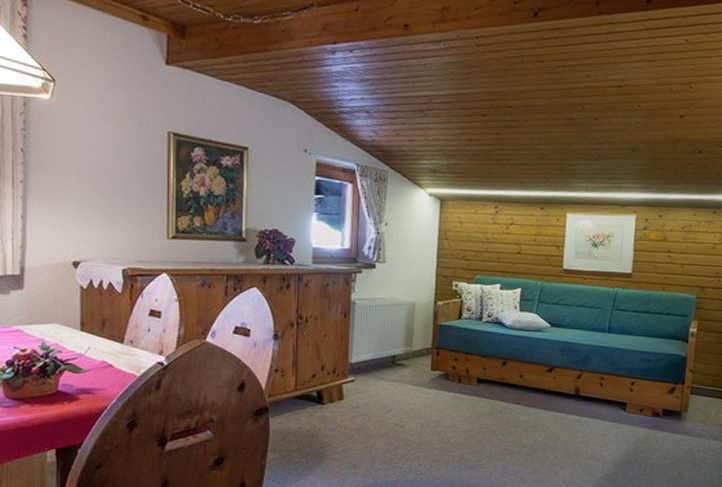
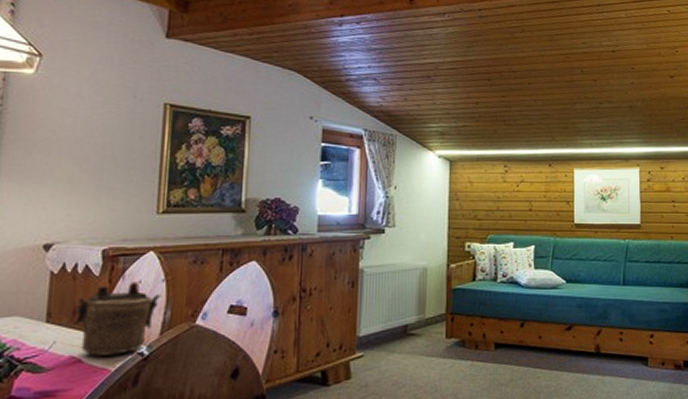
teapot: none [103,300,175,363] -> present [73,282,162,356]

